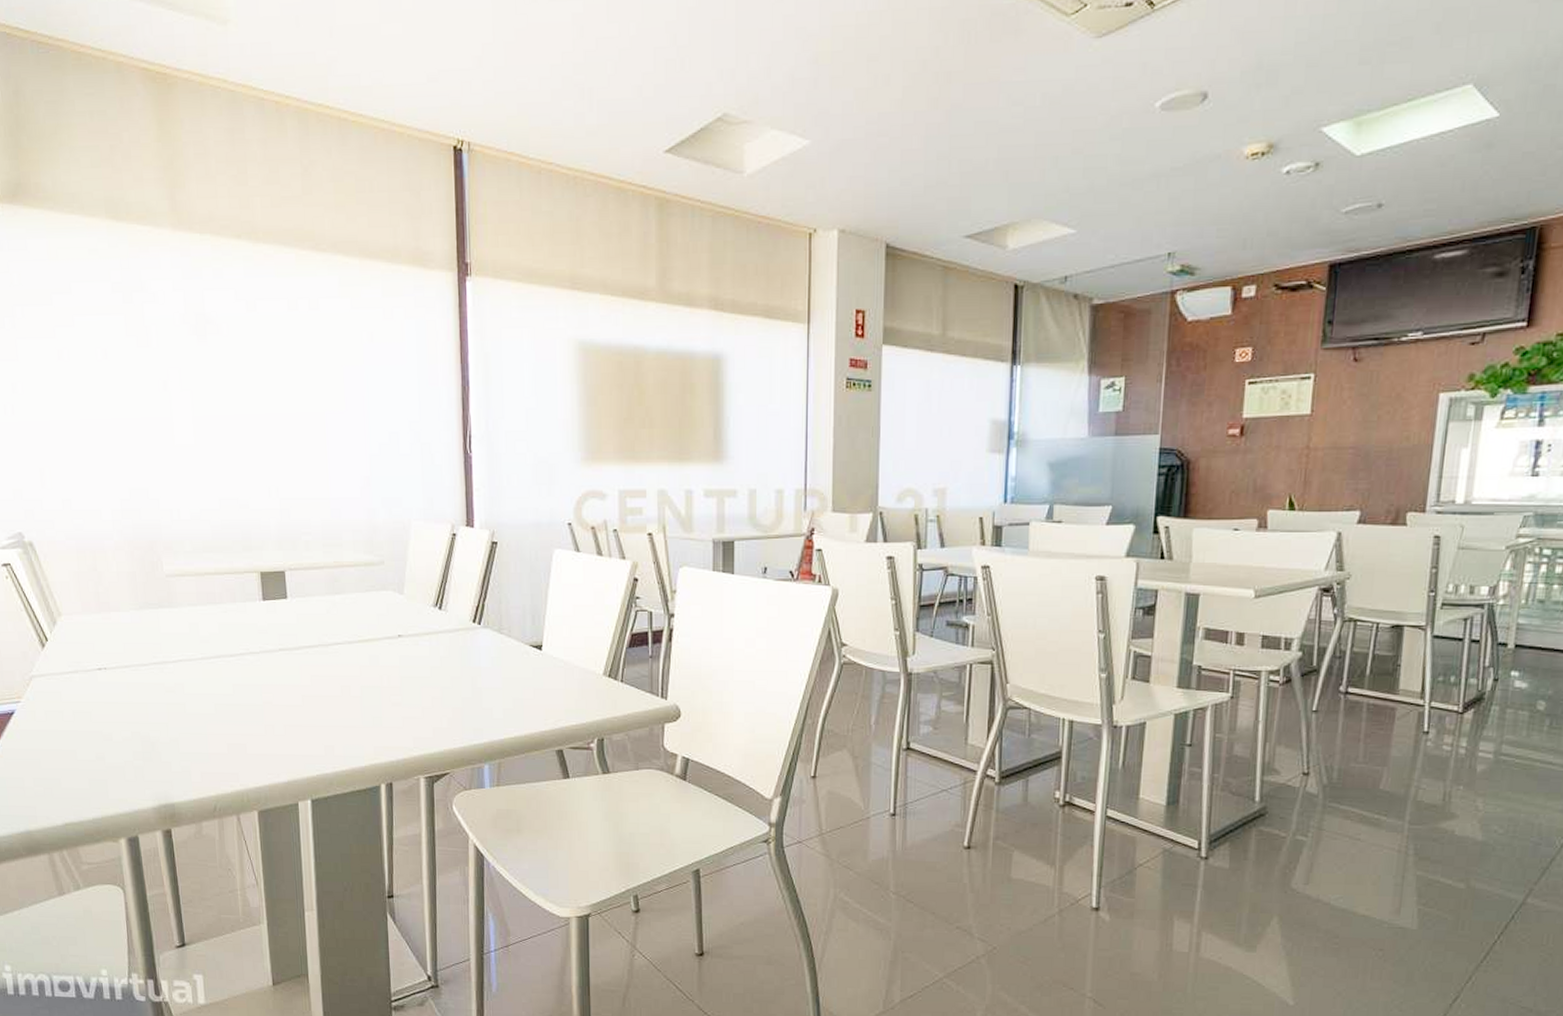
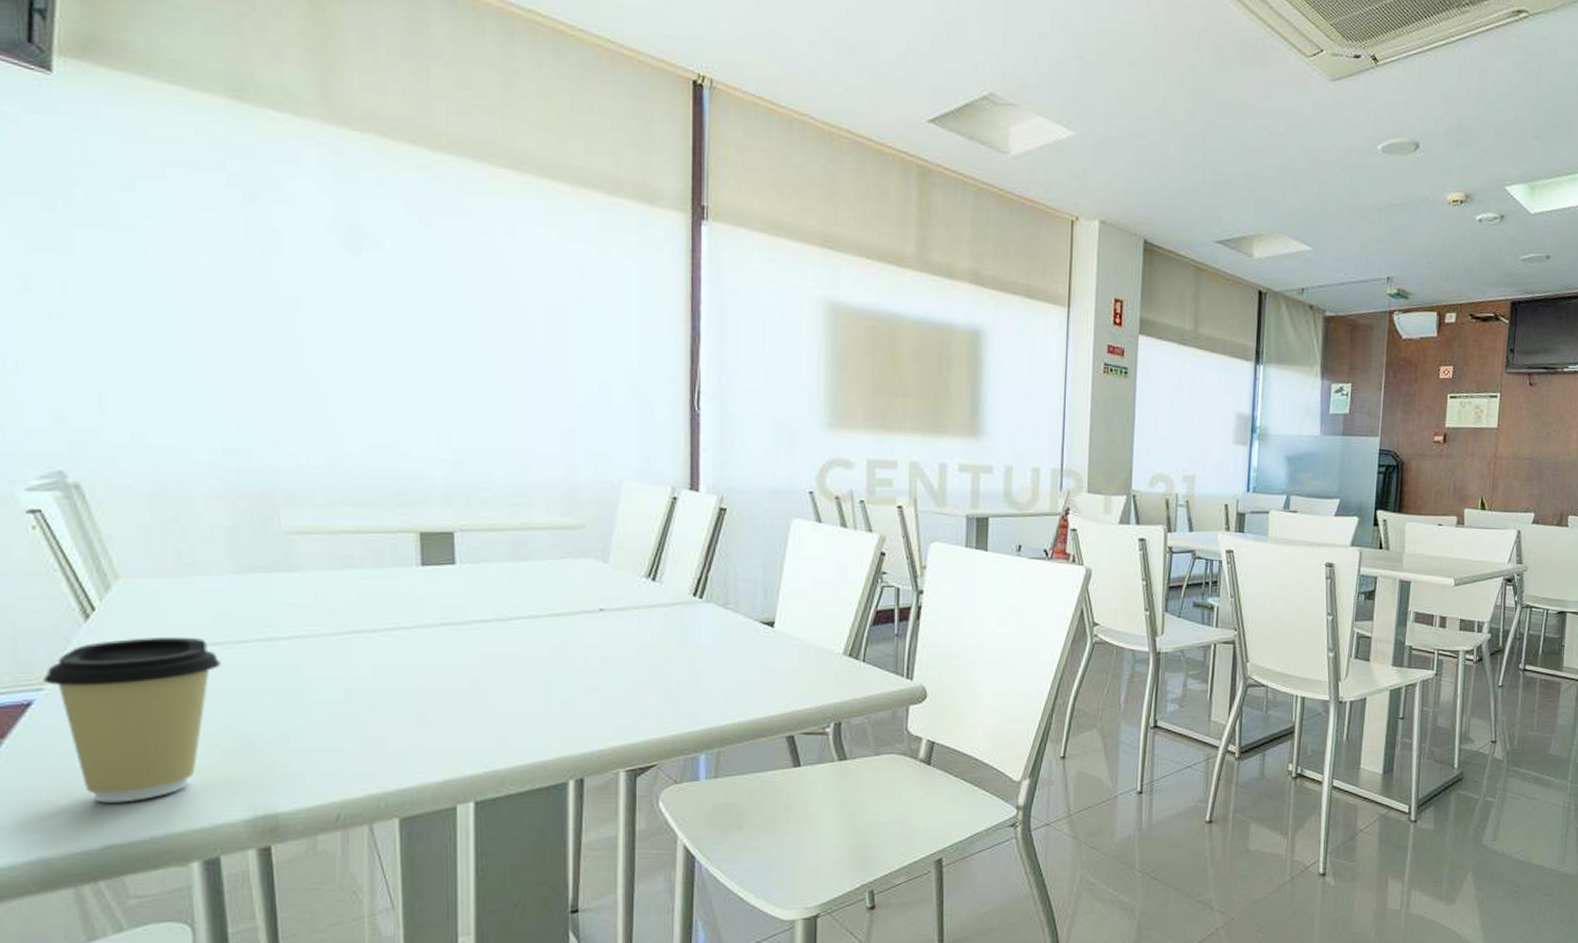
coffee cup: none [19,661,130,790] -> present [43,636,221,803]

